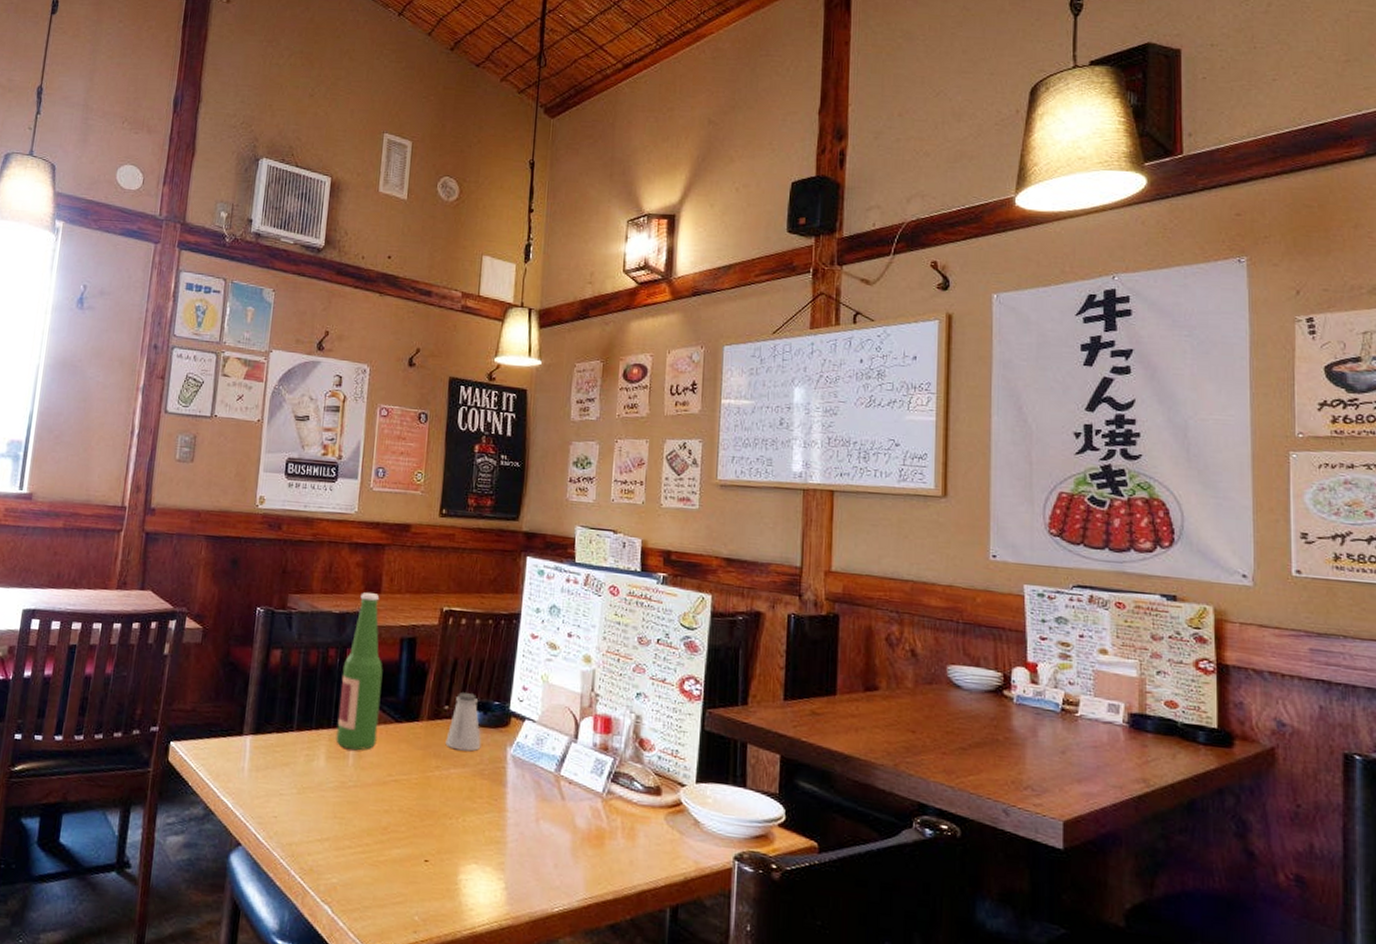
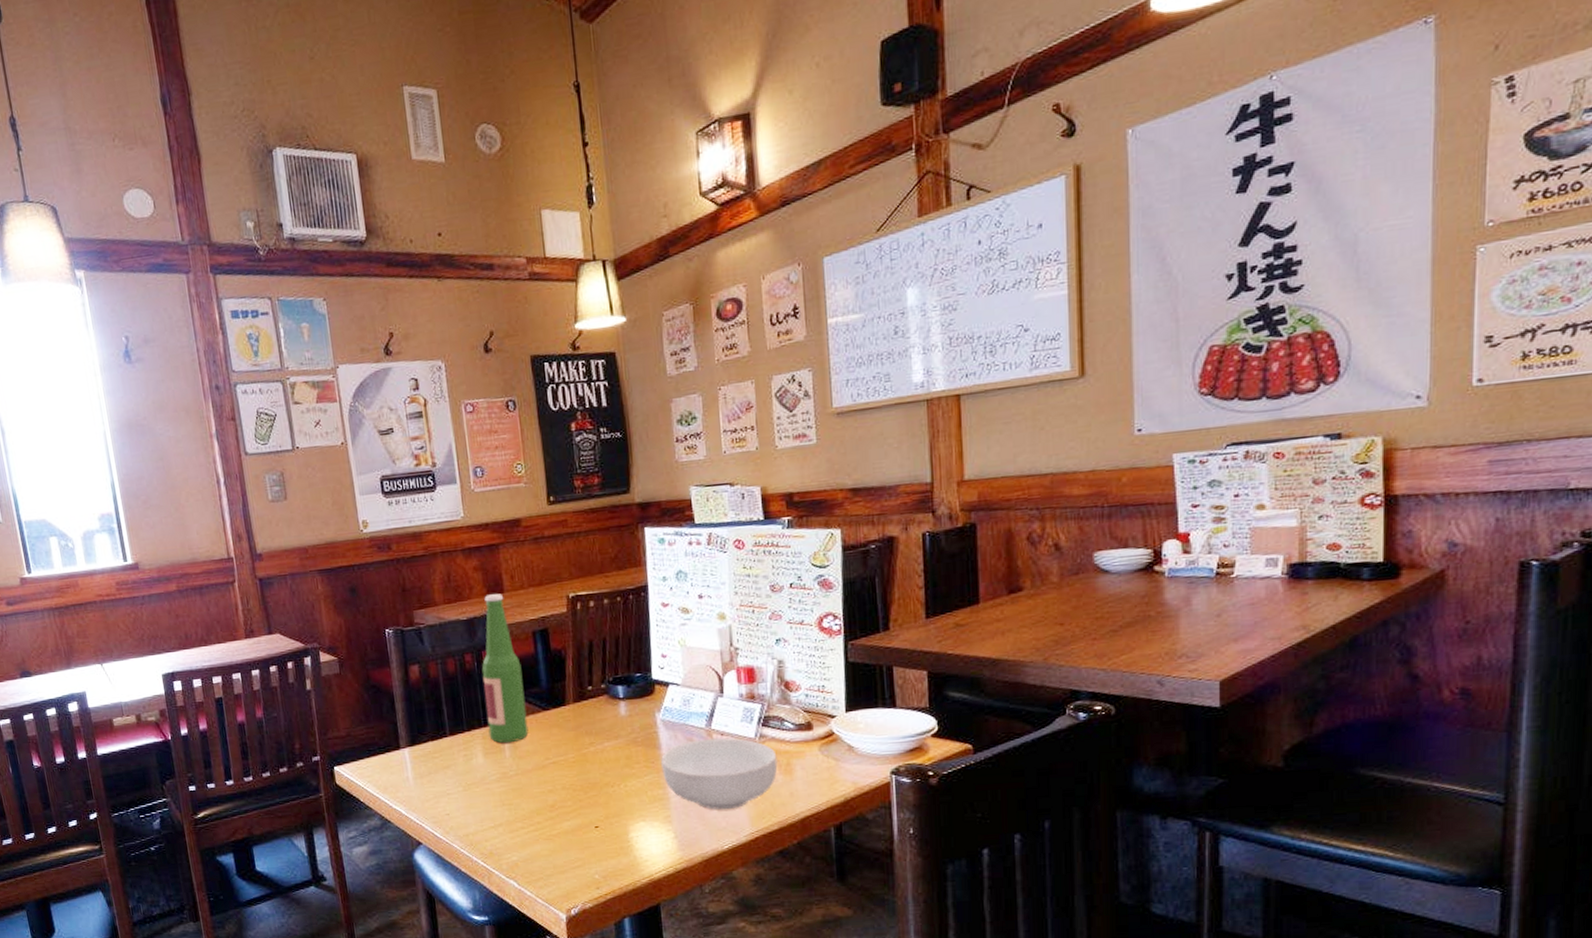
saltshaker: present [445,692,481,752] -> none [594,670,630,725]
cereal bowl: none [504,784,622,868] -> present [661,738,778,810]

